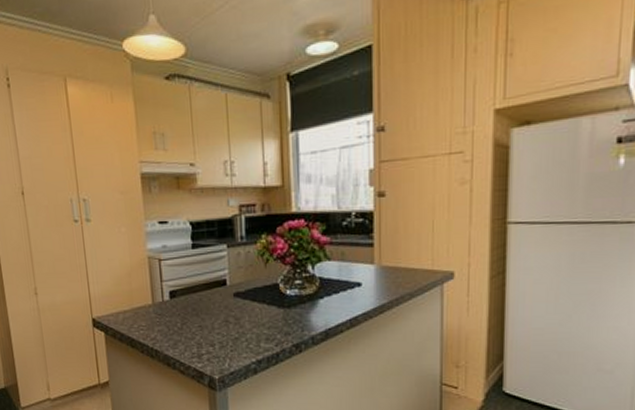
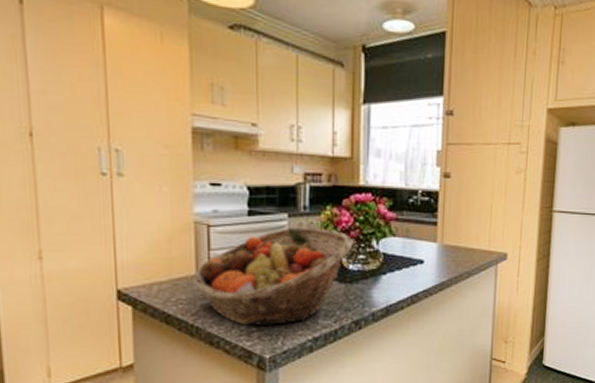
fruit basket: none [149,256,289,349] -> present [192,227,353,326]

